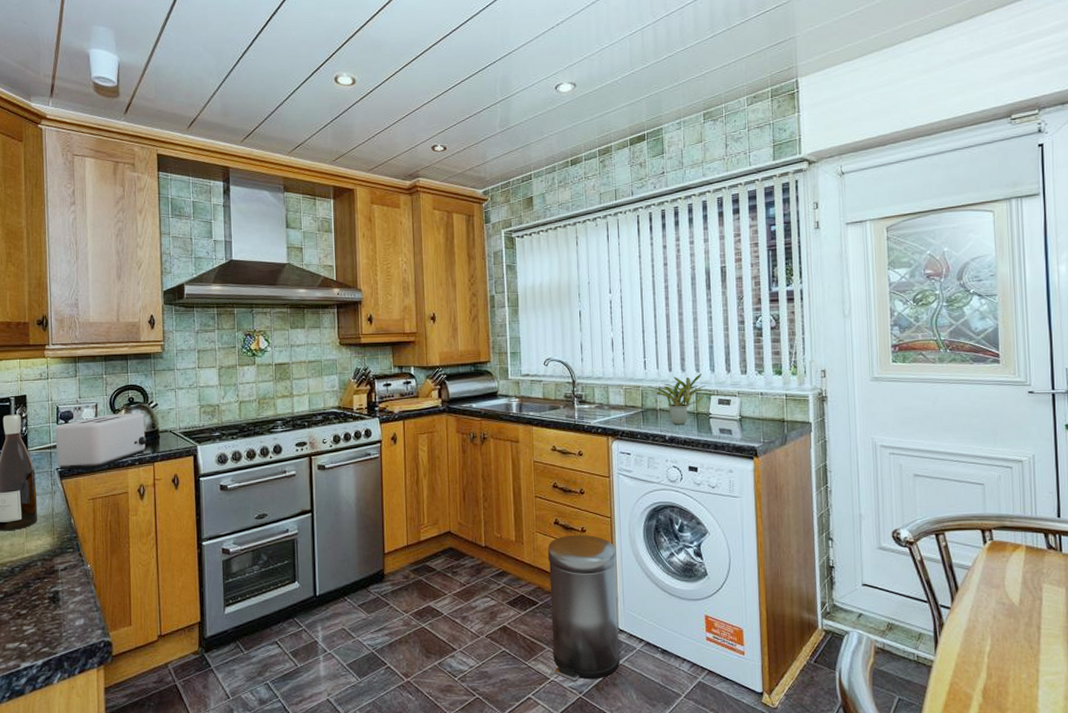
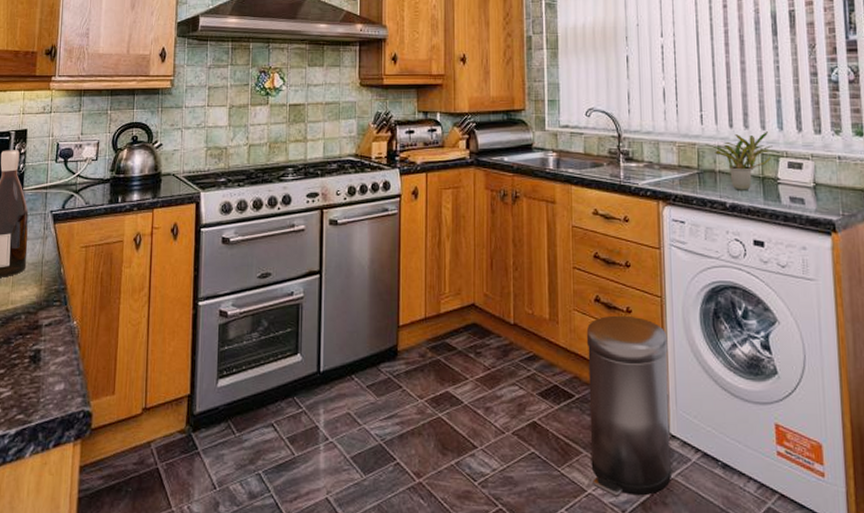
toaster: present [55,413,147,470] -> none [52,153,148,214]

